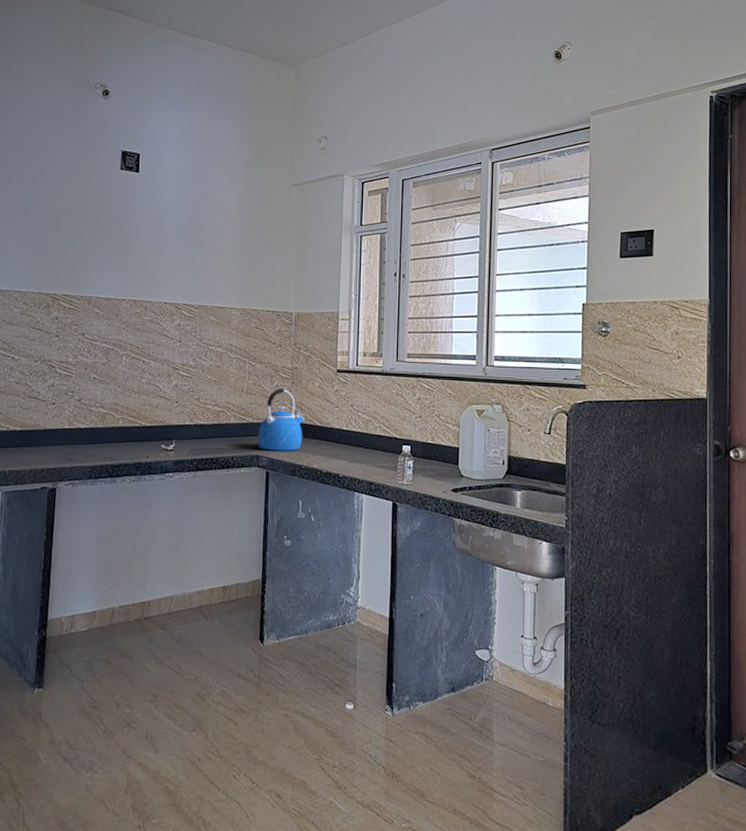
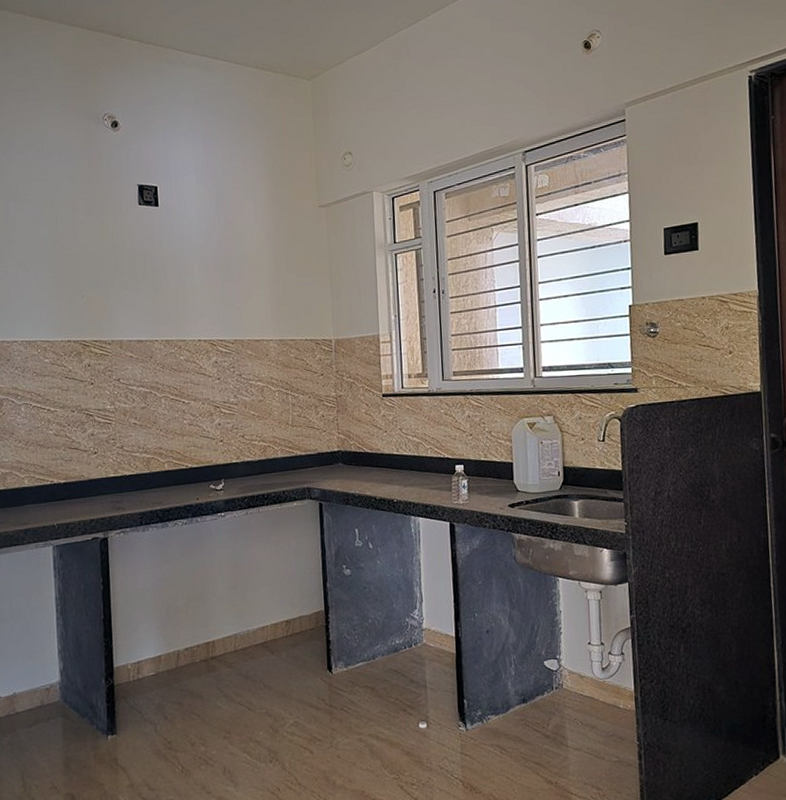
kettle: present [258,389,305,451] -> none [307,418,354,482]

